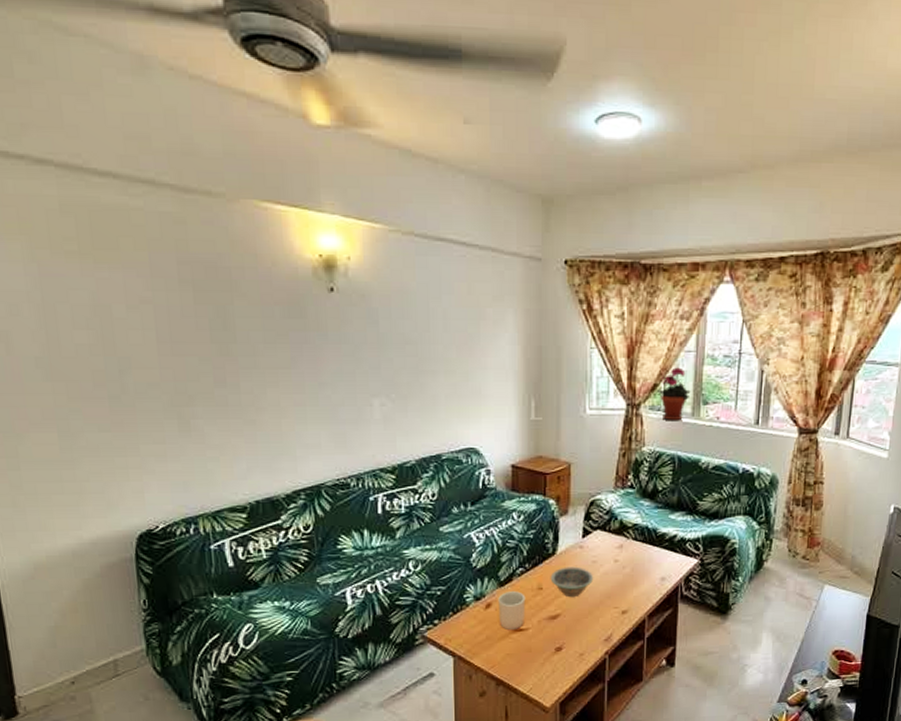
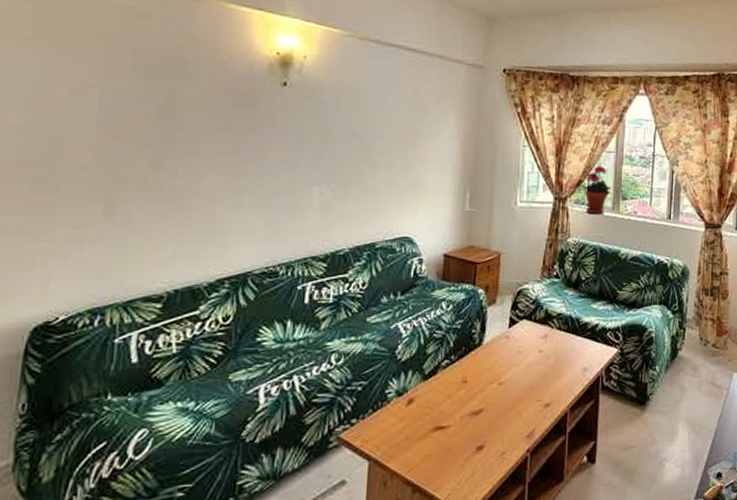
mug: present [498,590,526,630] -> none [420,384,449,428]
decorative bowl: present [550,566,594,598] -> none [475,357,519,391]

